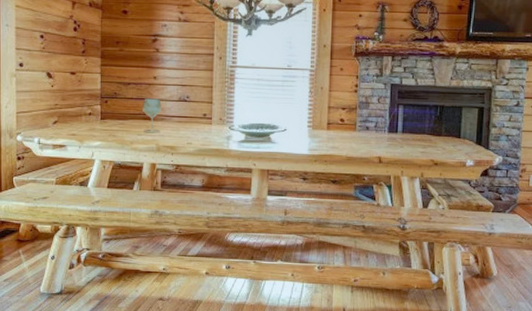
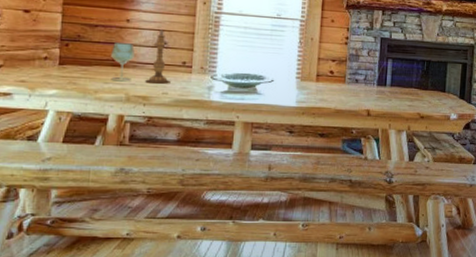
candlestick: none [172,85,194,136] -> present [145,30,171,85]

